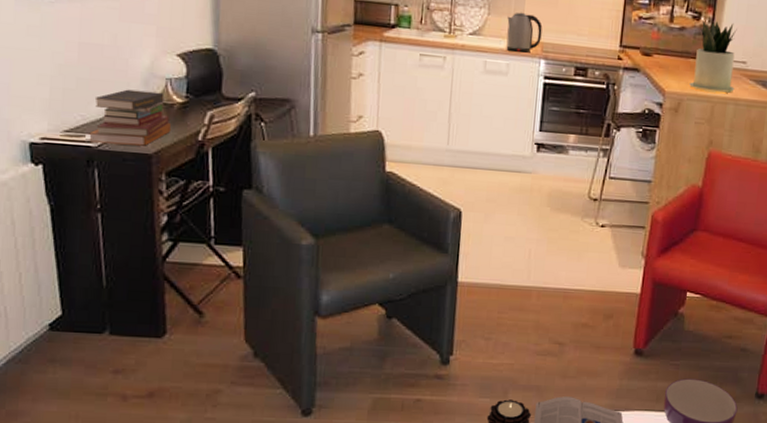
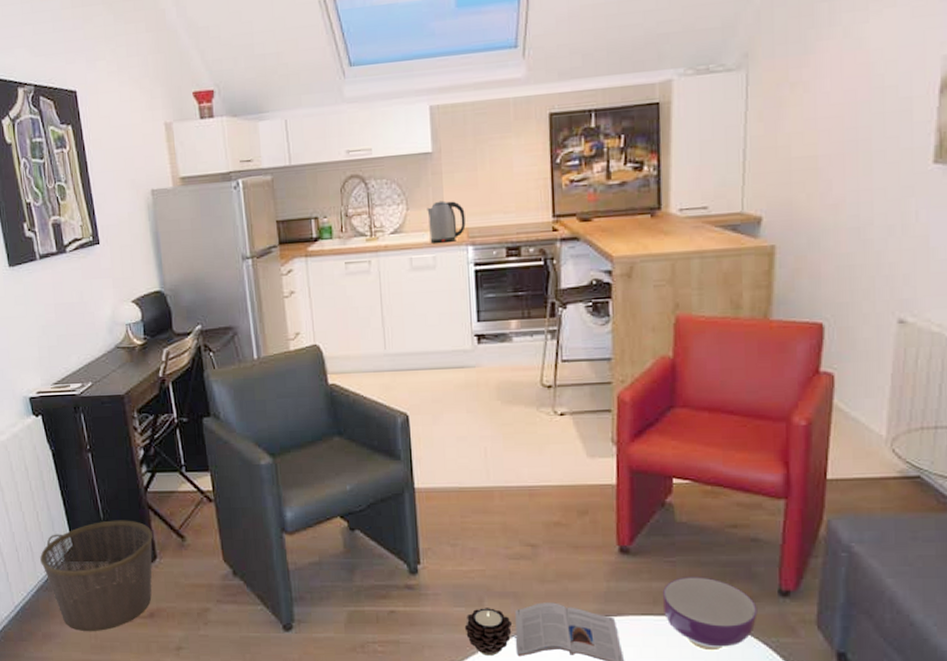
basket: none [16,289,165,410] -> present [40,520,153,631]
books: present [88,89,172,146] -> none [72,337,137,392]
planter: present [688,21,737,94] -> none [639,166,698,250]

